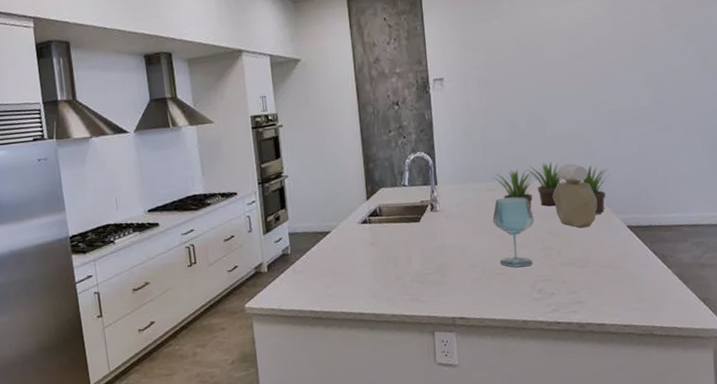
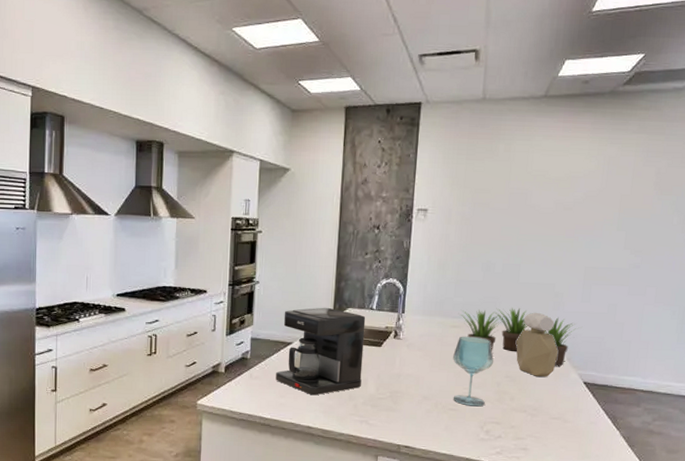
coffee maker: none [317,190,406,281] -> present [276,307,366,396]

